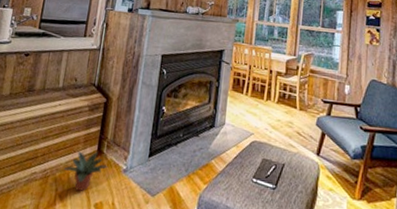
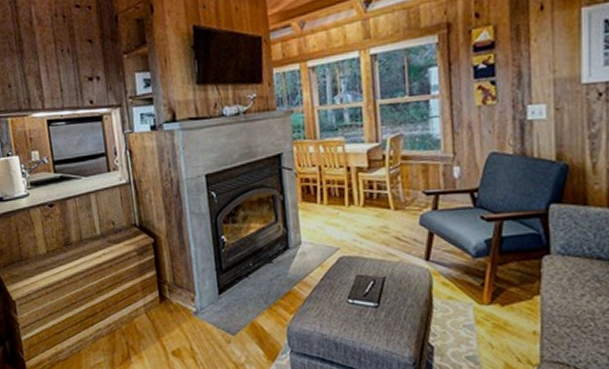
potted plant: present [63,151,108,192] -> none [128,298,176,342]

